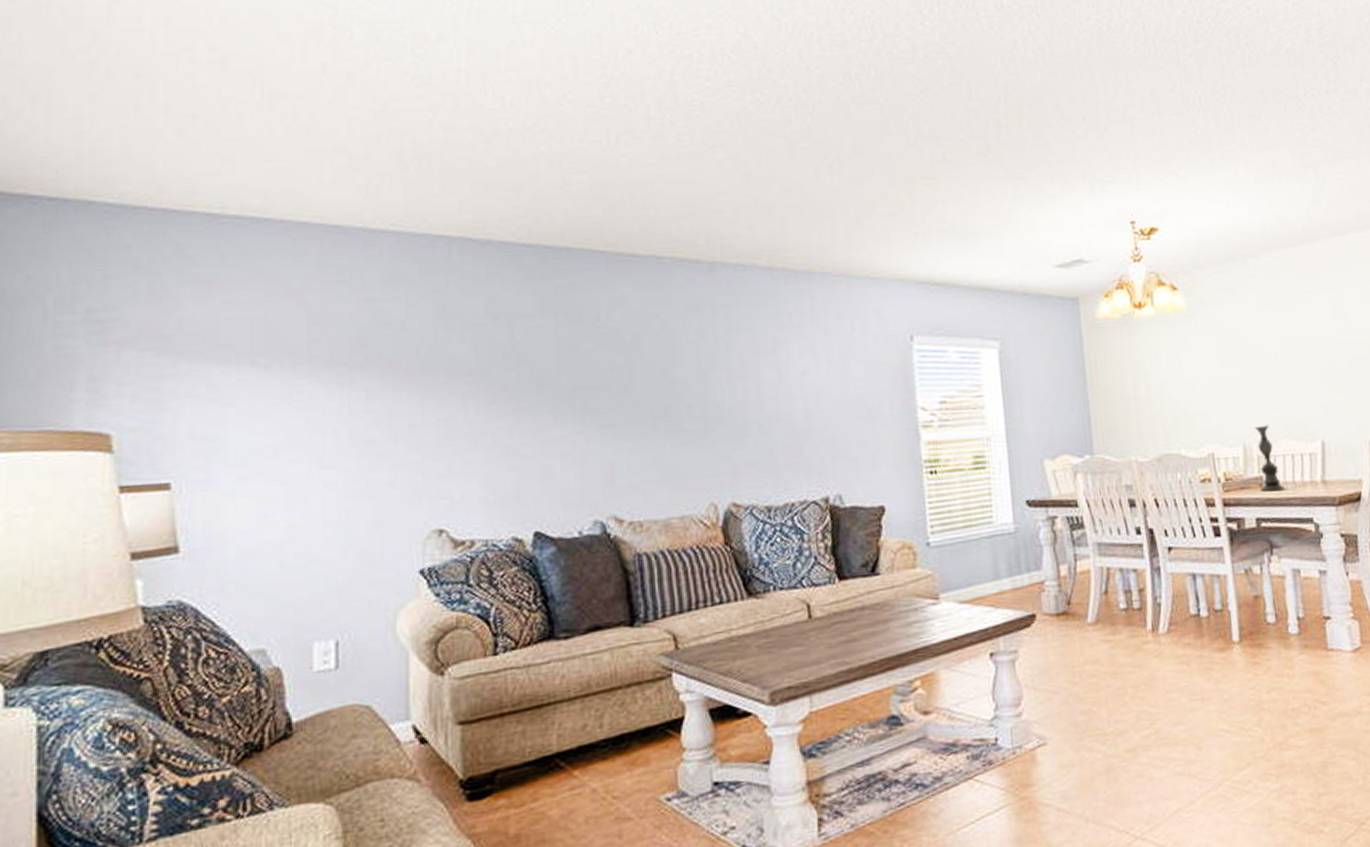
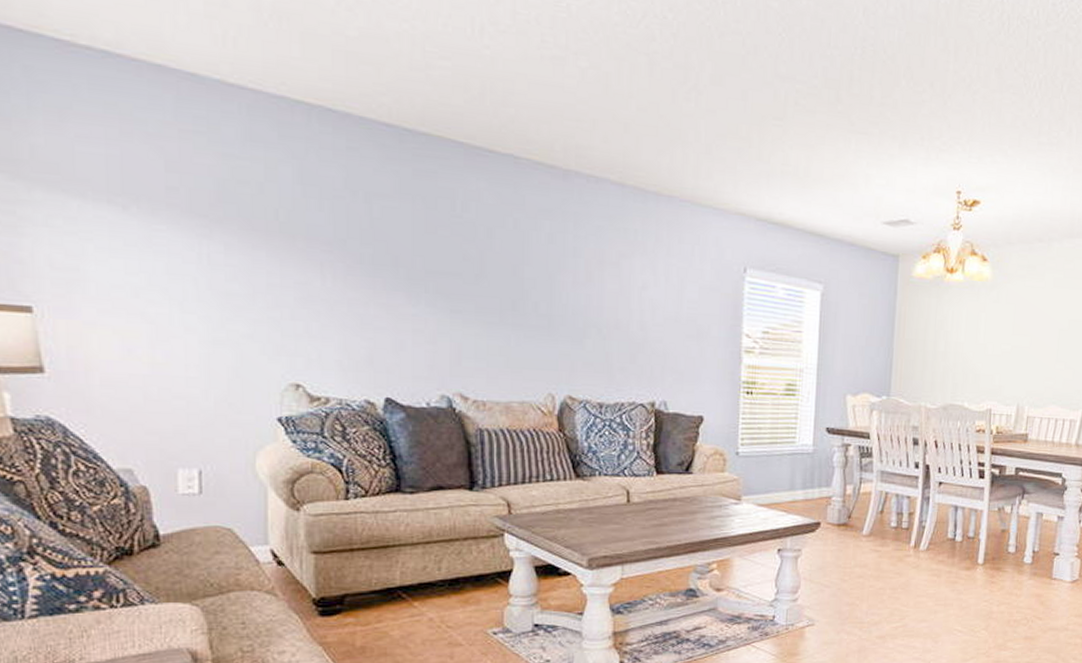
candlestick: present [1254,425,1287,492] -> none [1025,391,1046,448]

